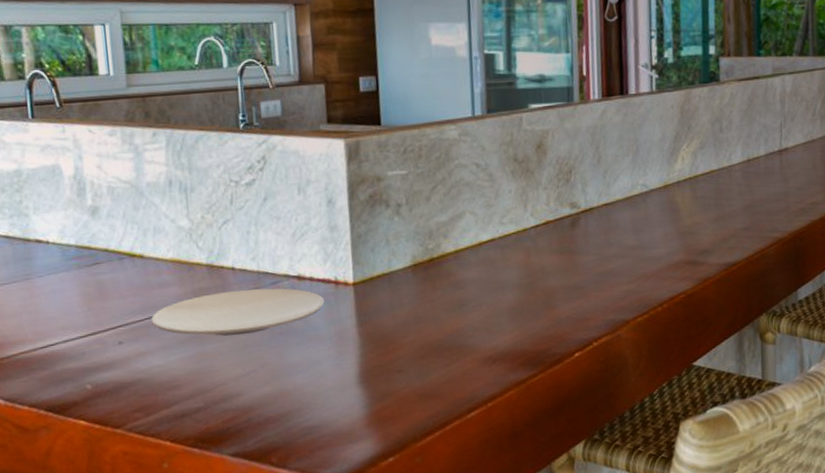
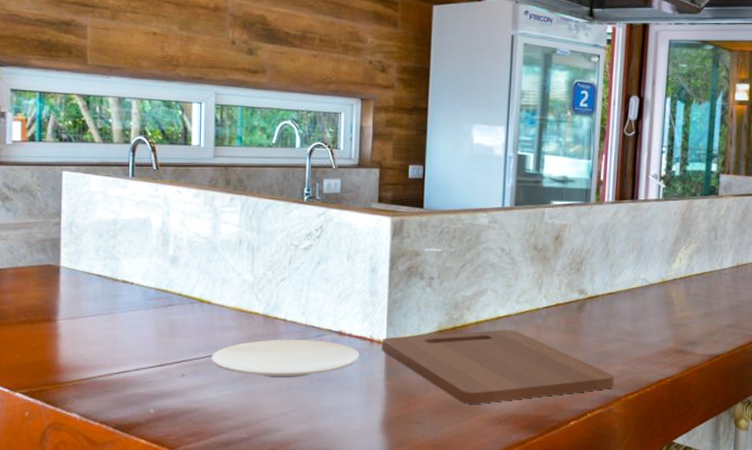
cutting board: none [348,255,620,345] -> present [382,330,614,404]

